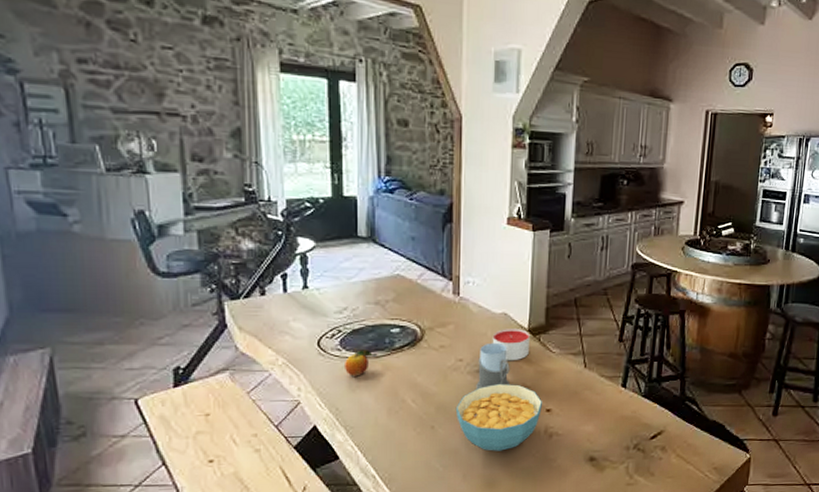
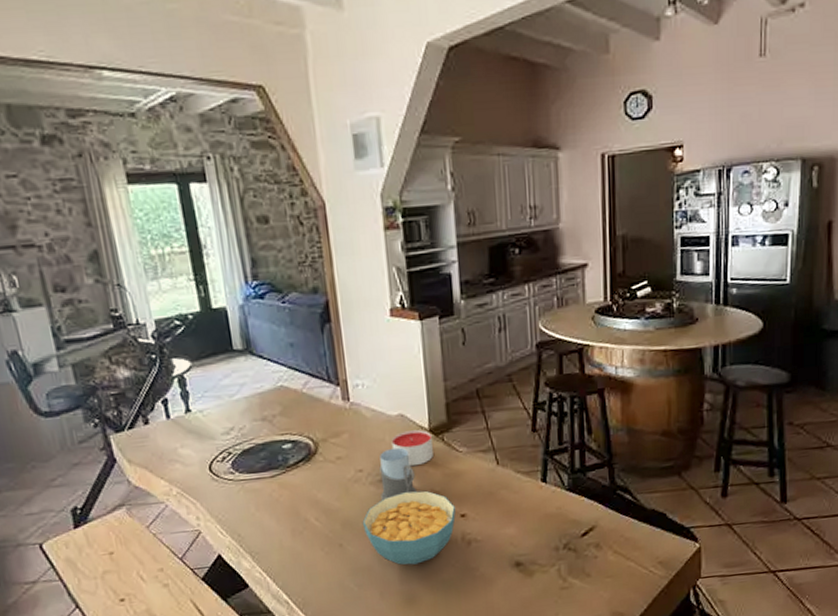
fruit: present [345,348,378,377] -> none [240,469,273,500]

